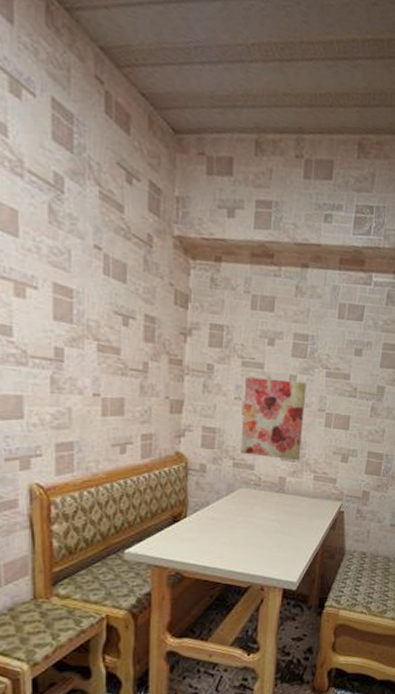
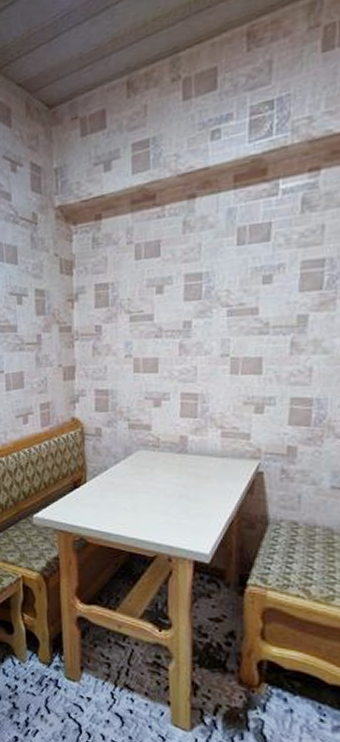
wall art: present [240,376,307,461] -> none [134,327,205,417]

